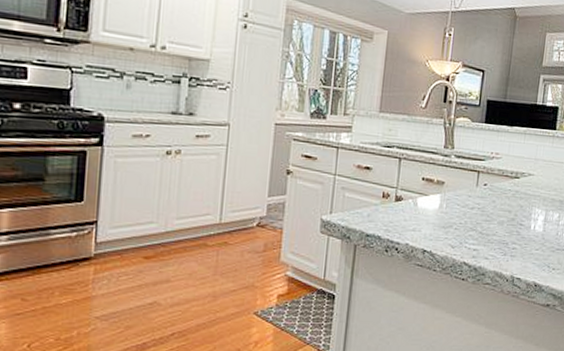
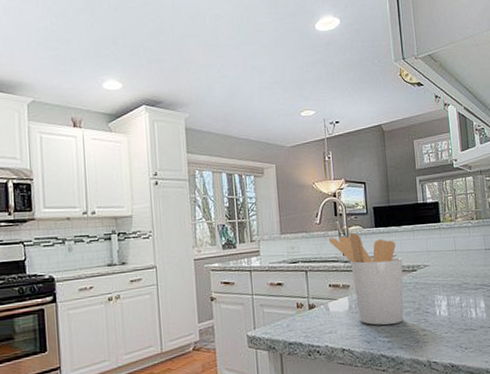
utensil holder: none [431,124,507,232] -> present [328,232,404,325]

